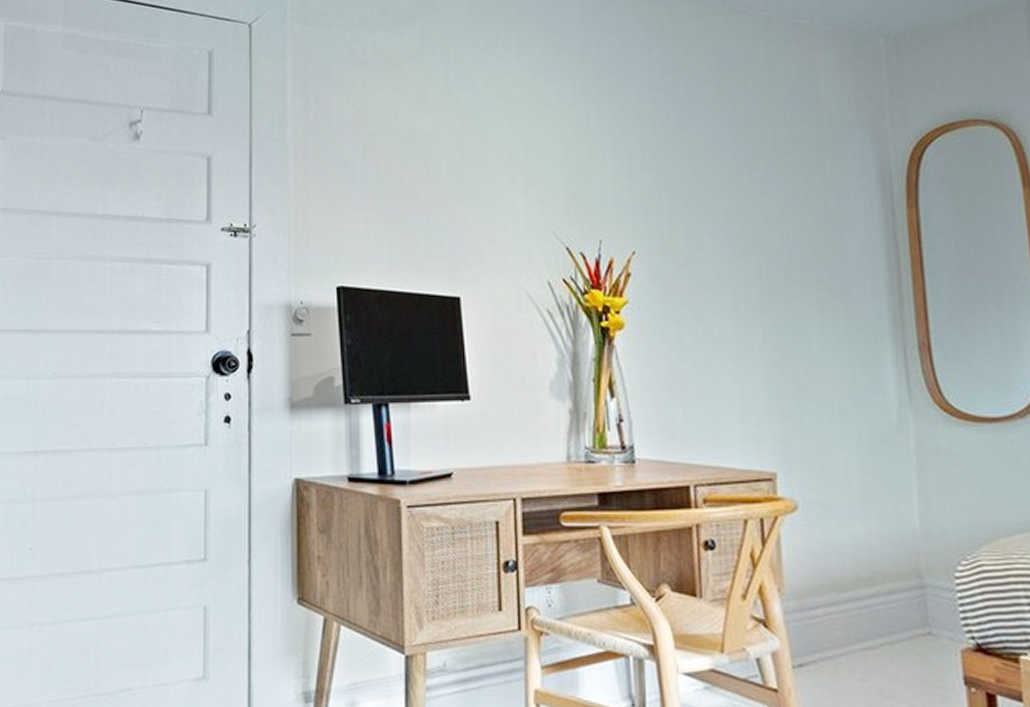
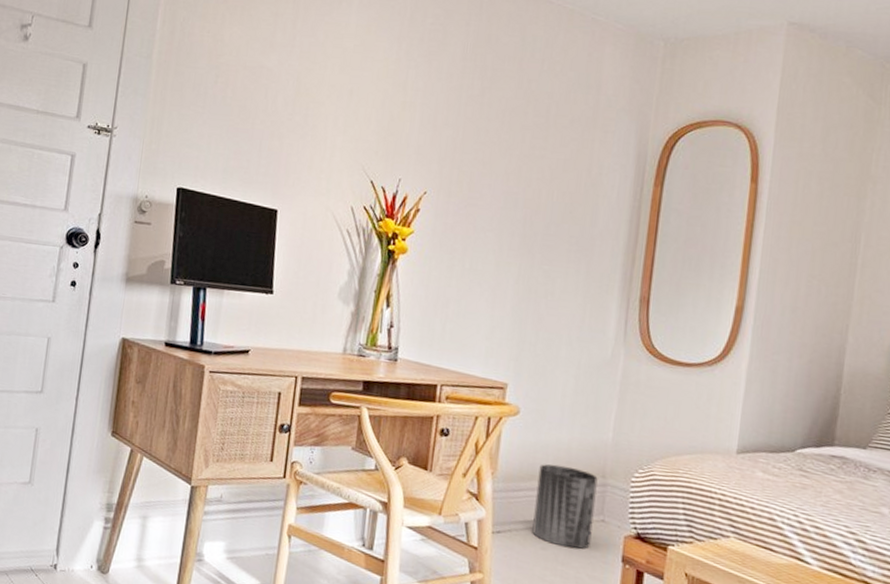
trash can: none [836,568,920,675] -> present [532,464,598,549]

